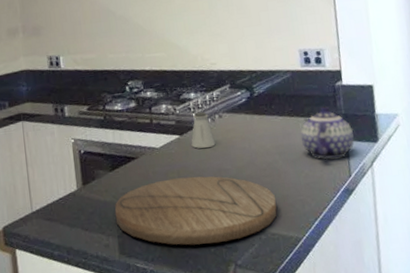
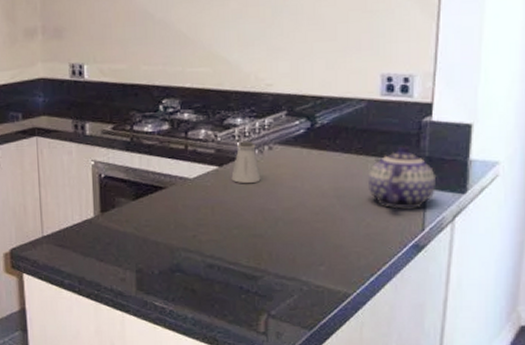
cutting board: present [115,176,277,245] -> none [135,214,327,290]

